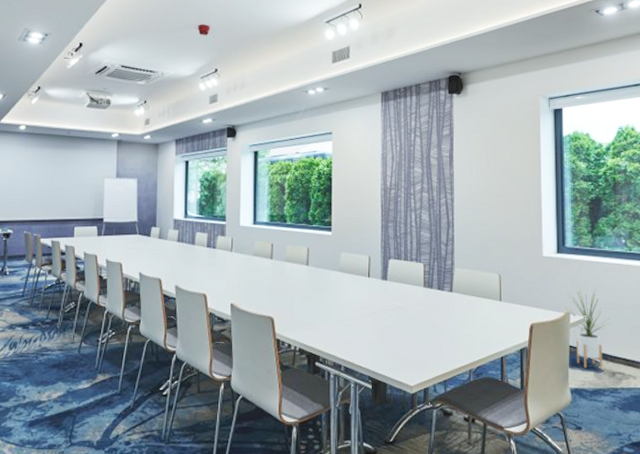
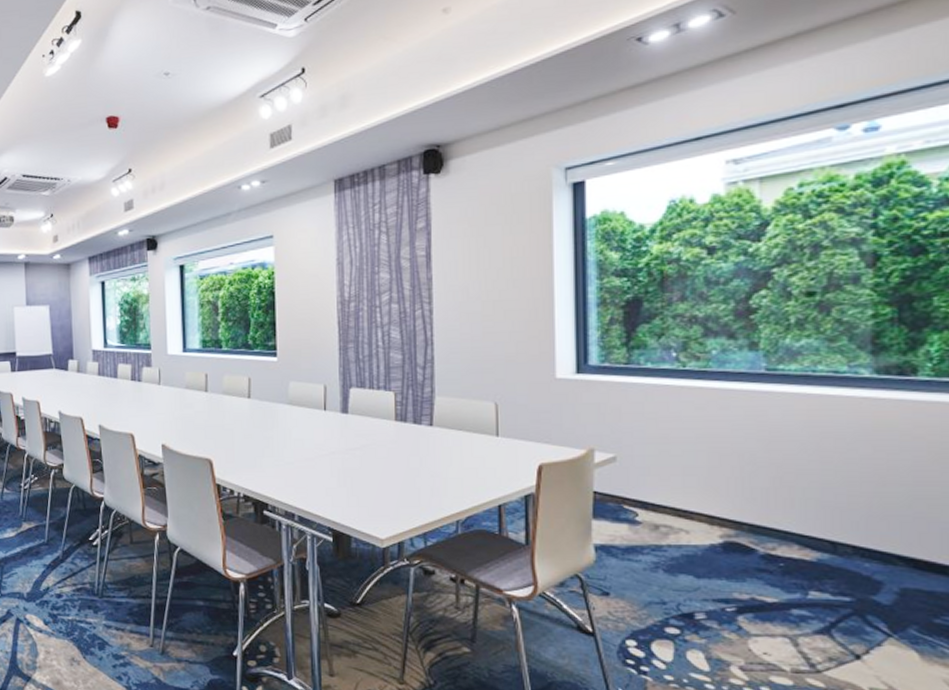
house plant: present [565,286,610,369] -> none [587,415,652,521]

